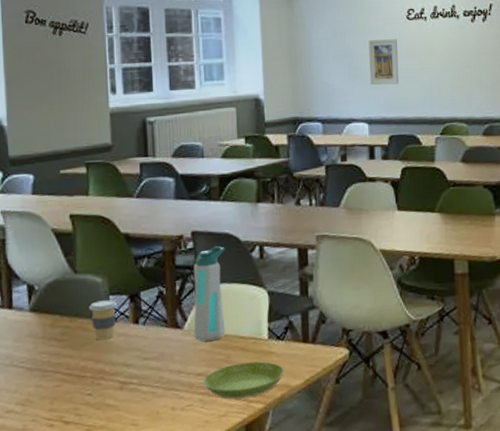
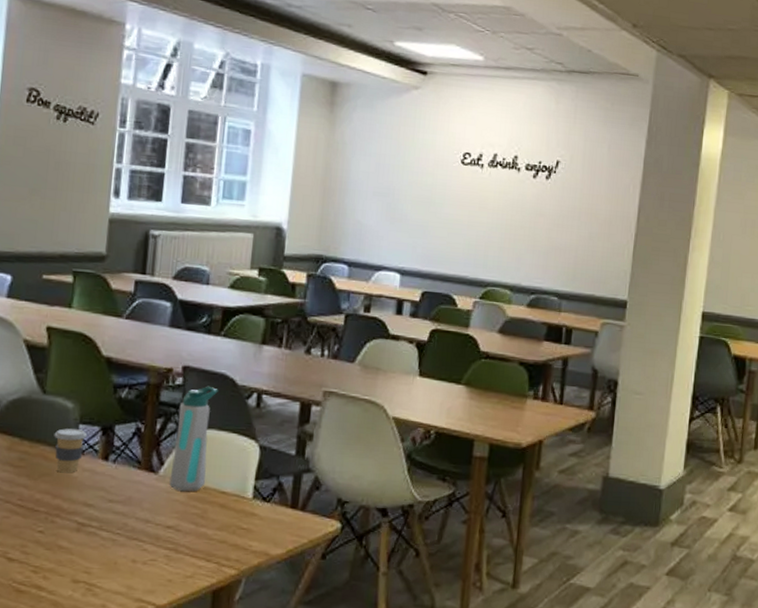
saucer: present [203,361,284,399] -> none [172,521,265,560]
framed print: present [368,39,399,85] -> none [409,181,447,235]

